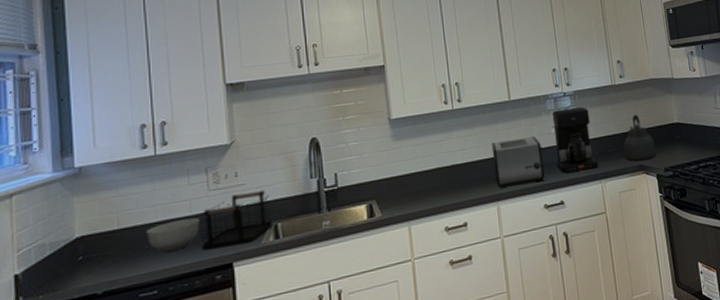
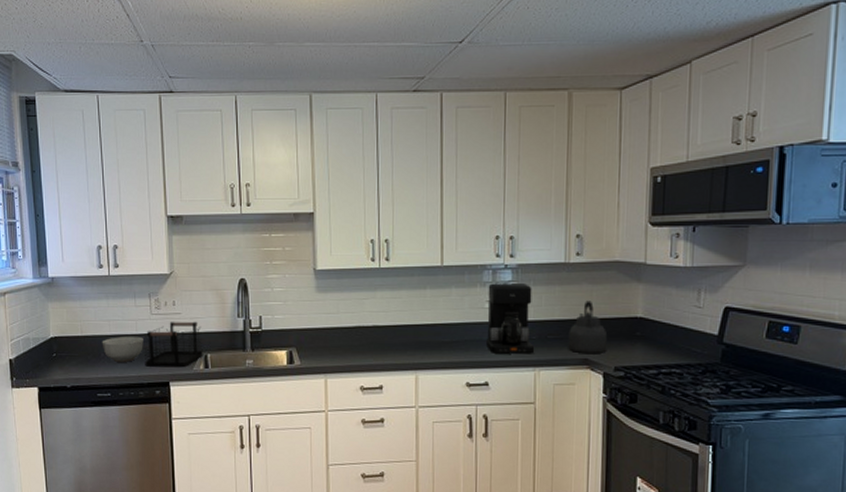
toaster: present [491,136,544,188] -> none [416,308,472,358]

